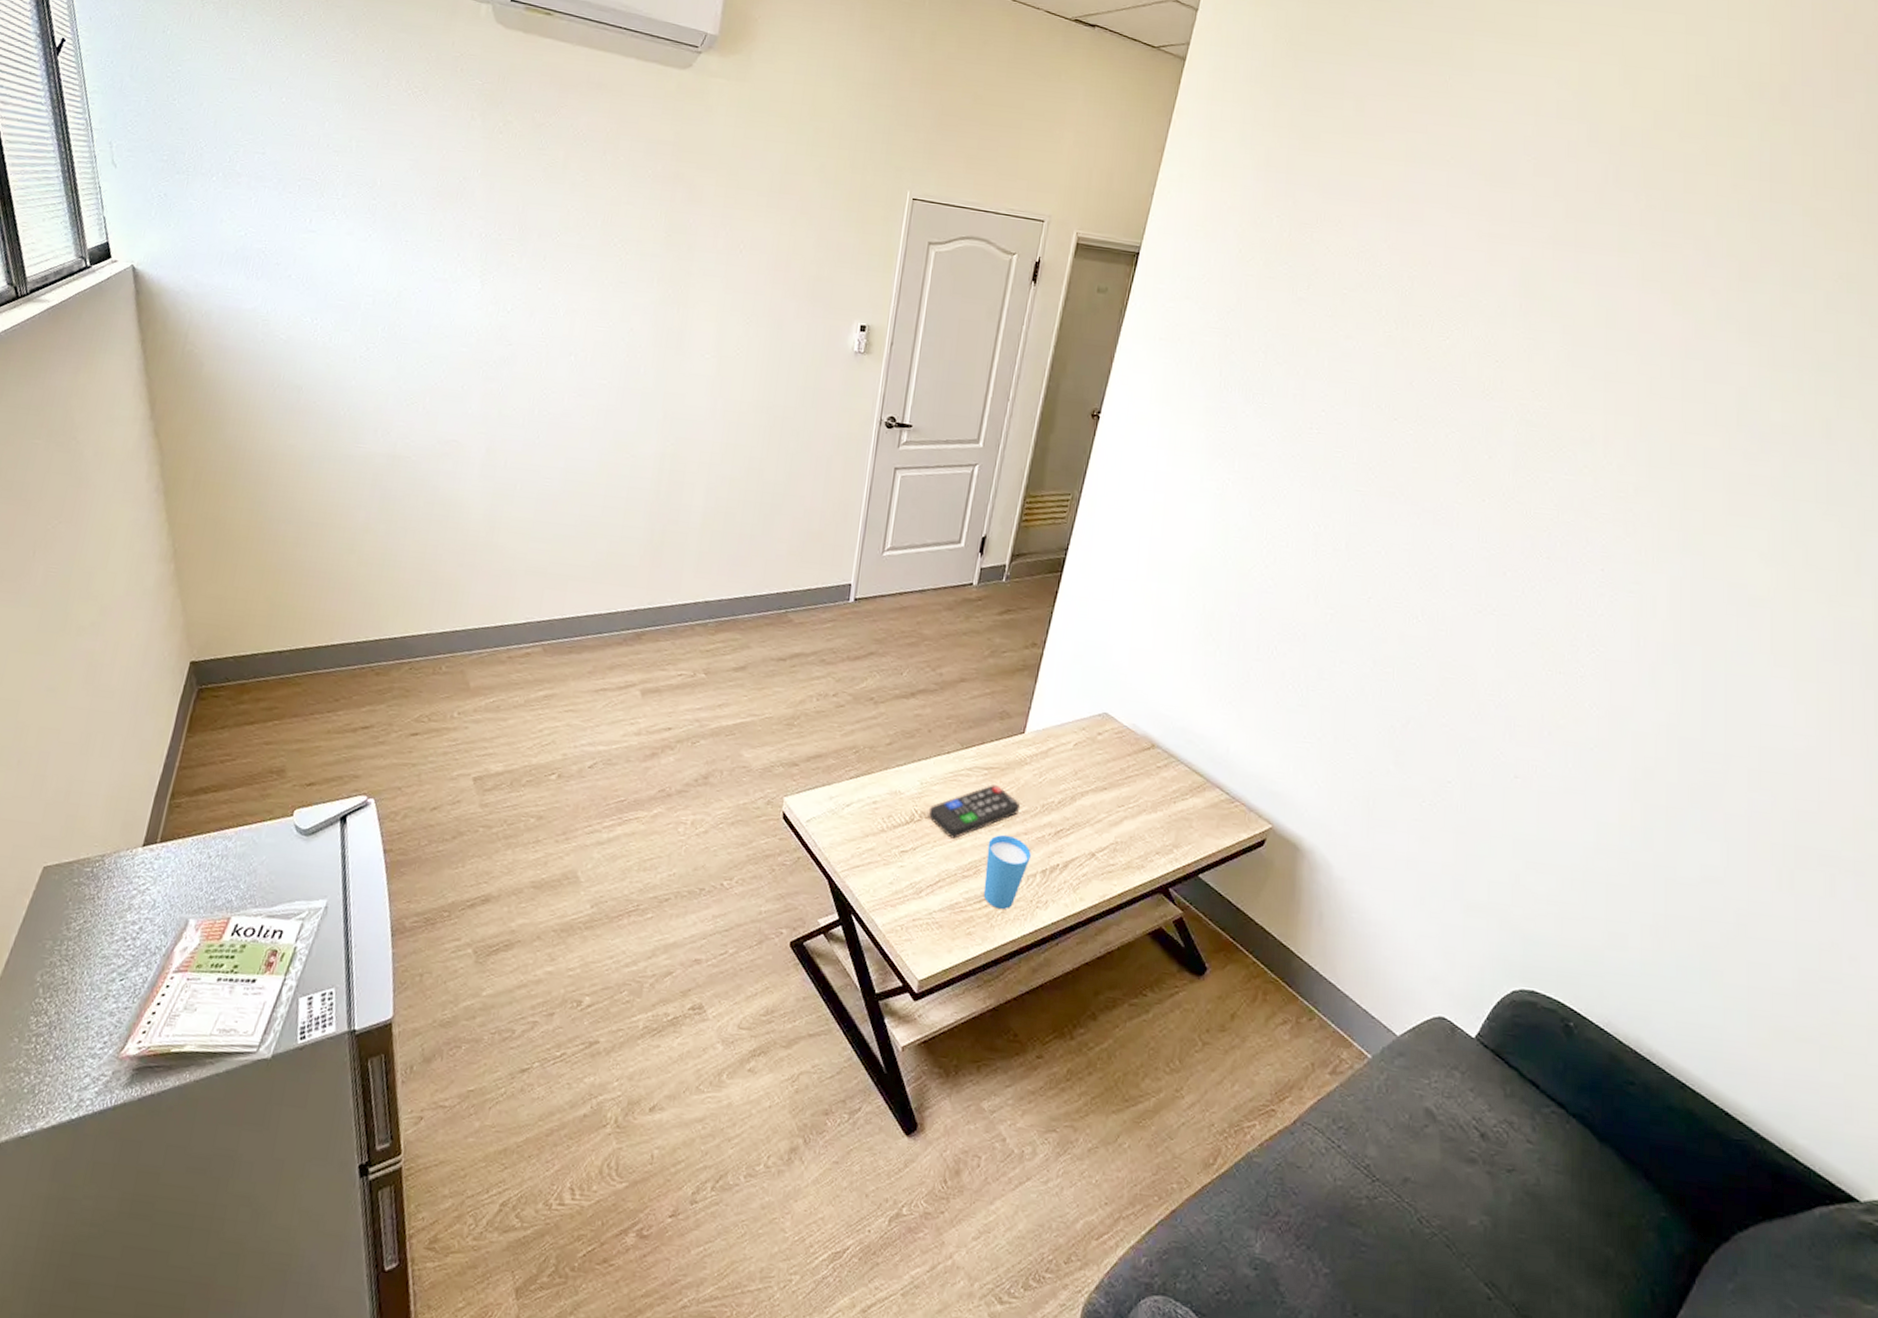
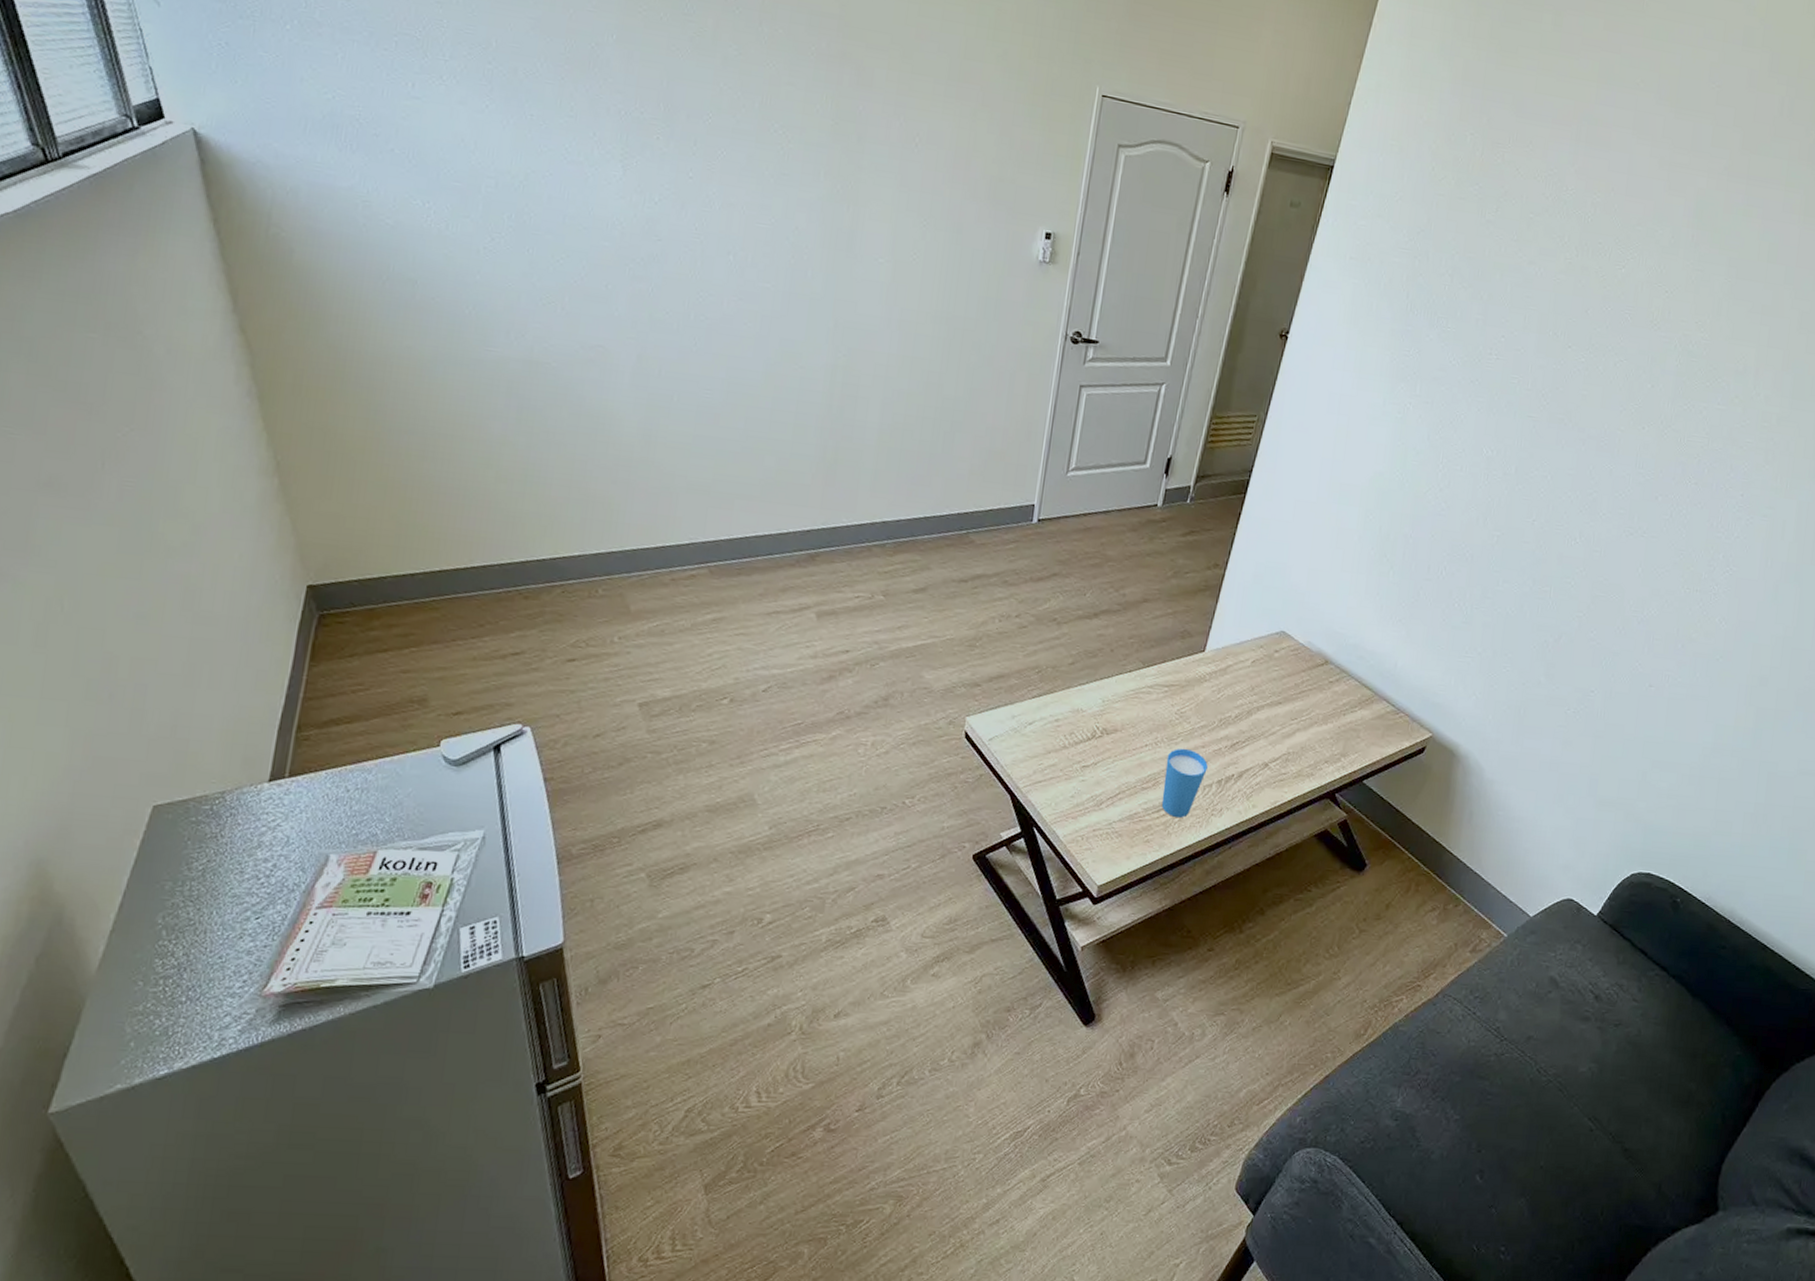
remote control: present [928,785,1021,839] -> none [1109,701,1199,753]

